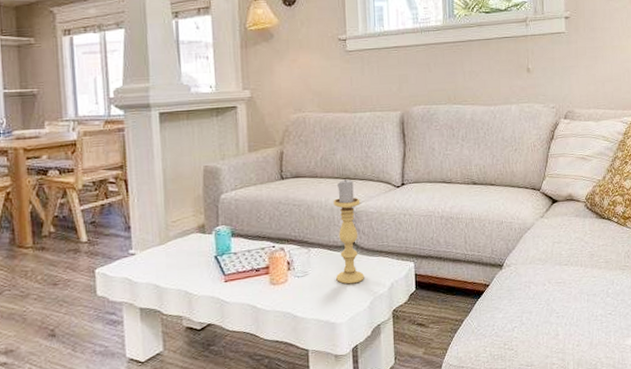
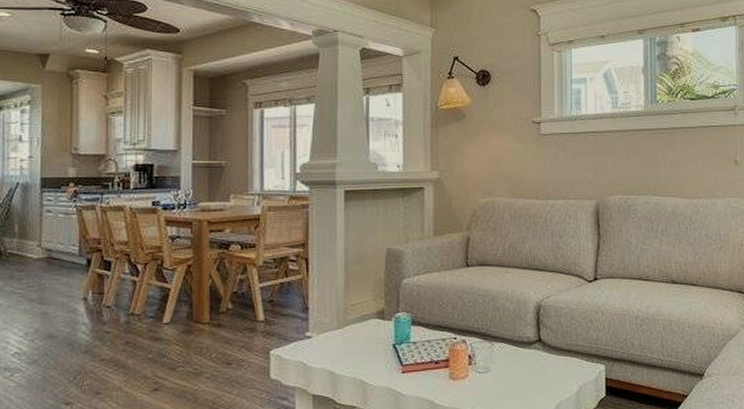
candle holder: present [333,179,364,285] -> none [520,270,550,385]

